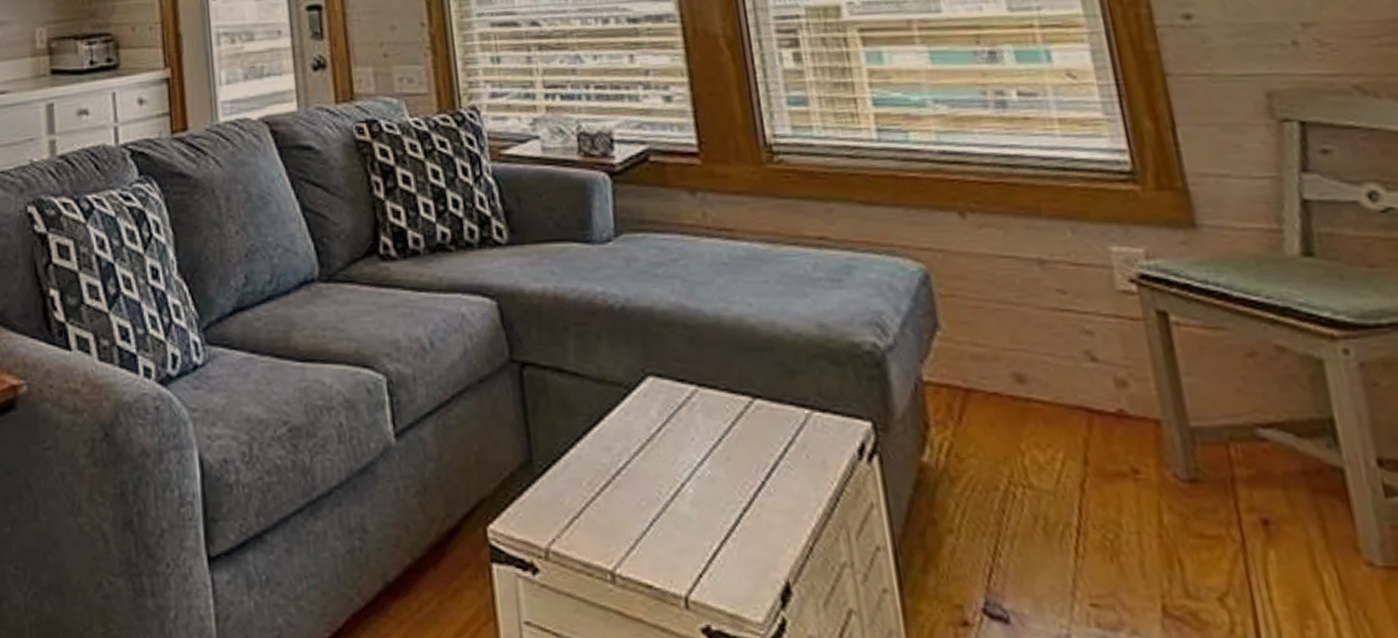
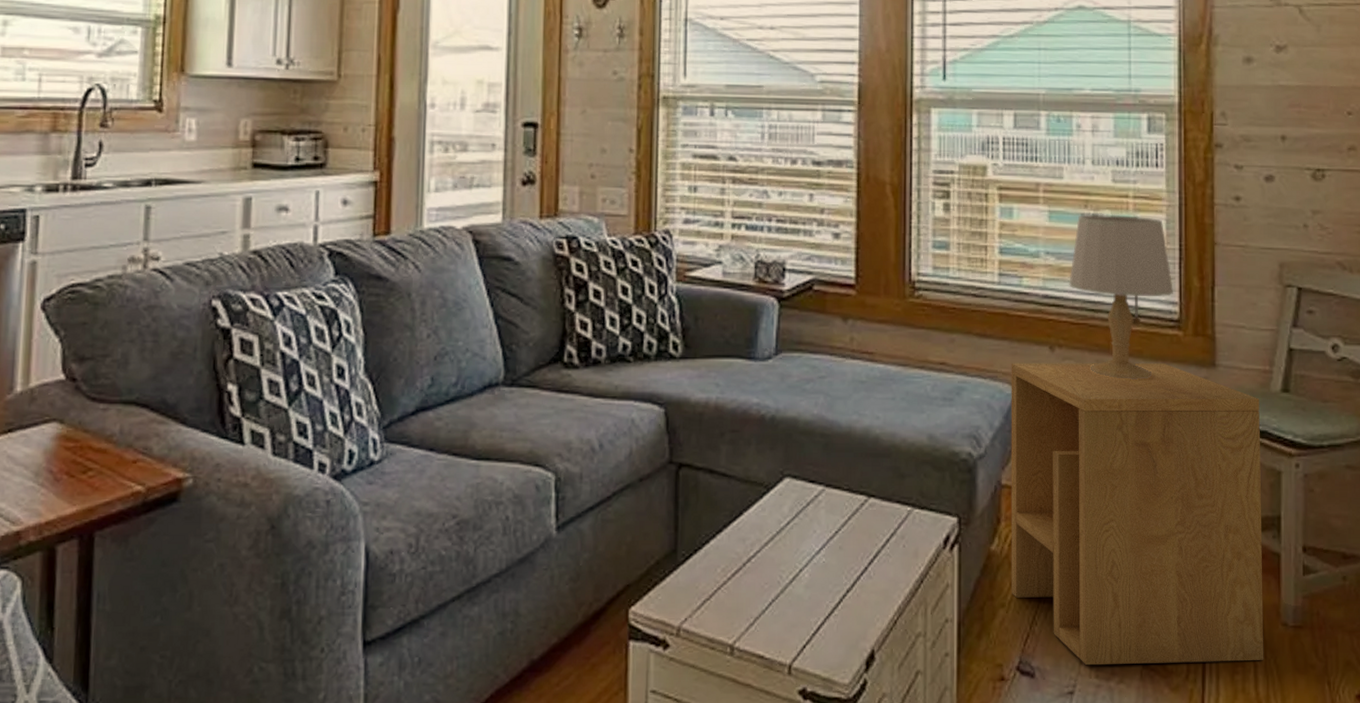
side table: none [911,226,1347,612] -> present [1011,363,1264,665]
table lamp: none [969,48,1119,248] -> present [1069,215,1174,380]

